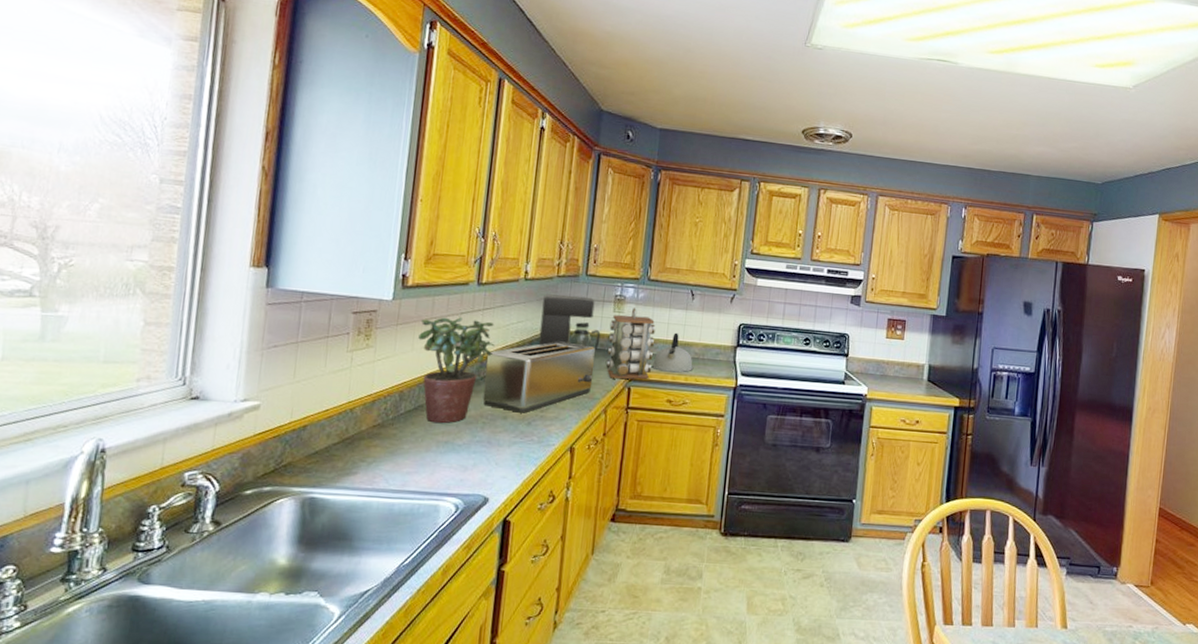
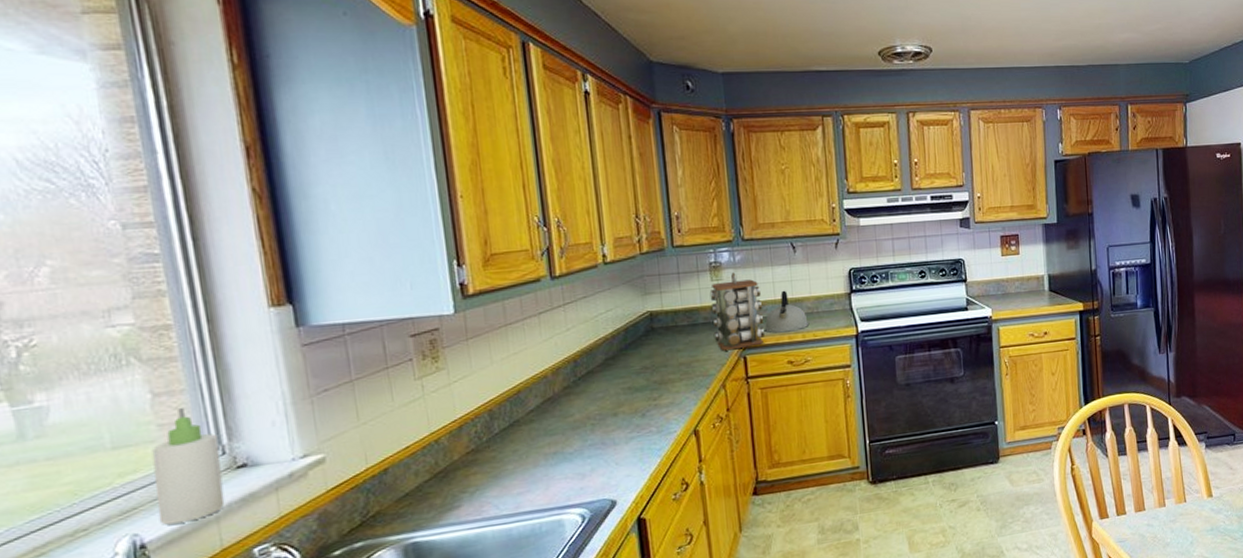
bottle: none [121,337,184,438] -> present [152,407,225,525]
potted plant: present [418,317,495,424] -> none [494,316,586,436]
toaster: present [483,341,596,413] -> none [581,321,704,407]
coffee maker: present [538,294,601,351] -> none [629,270,703,332]

